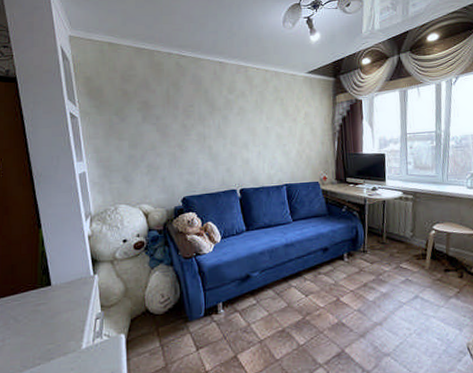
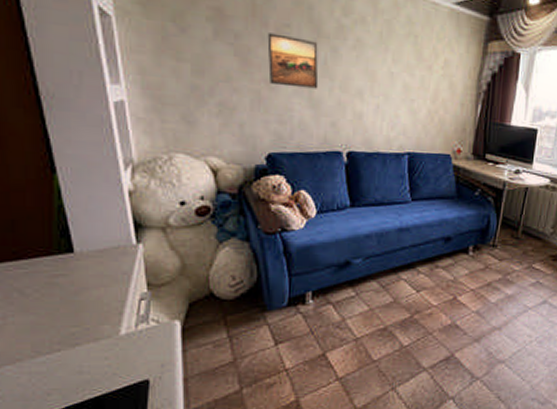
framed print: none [178,112,216,148] -> present [267,33,319,89]

